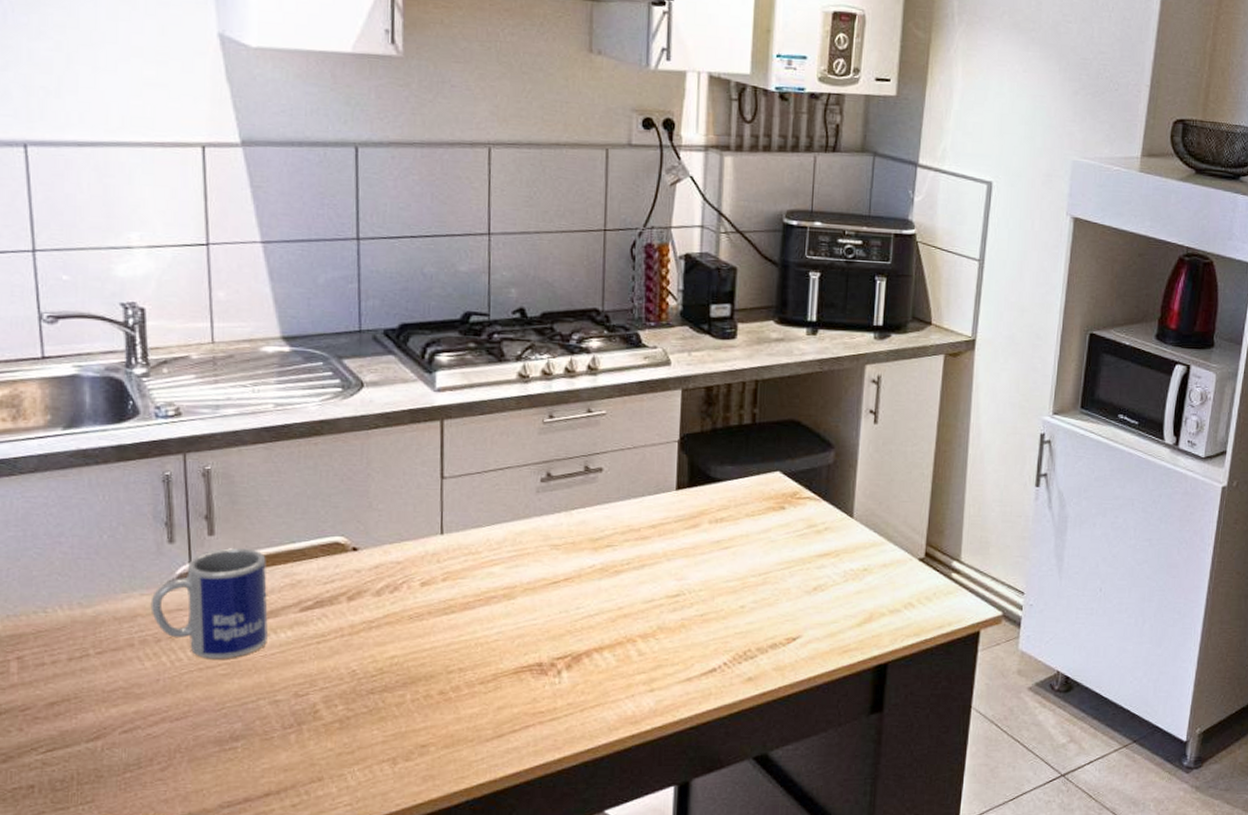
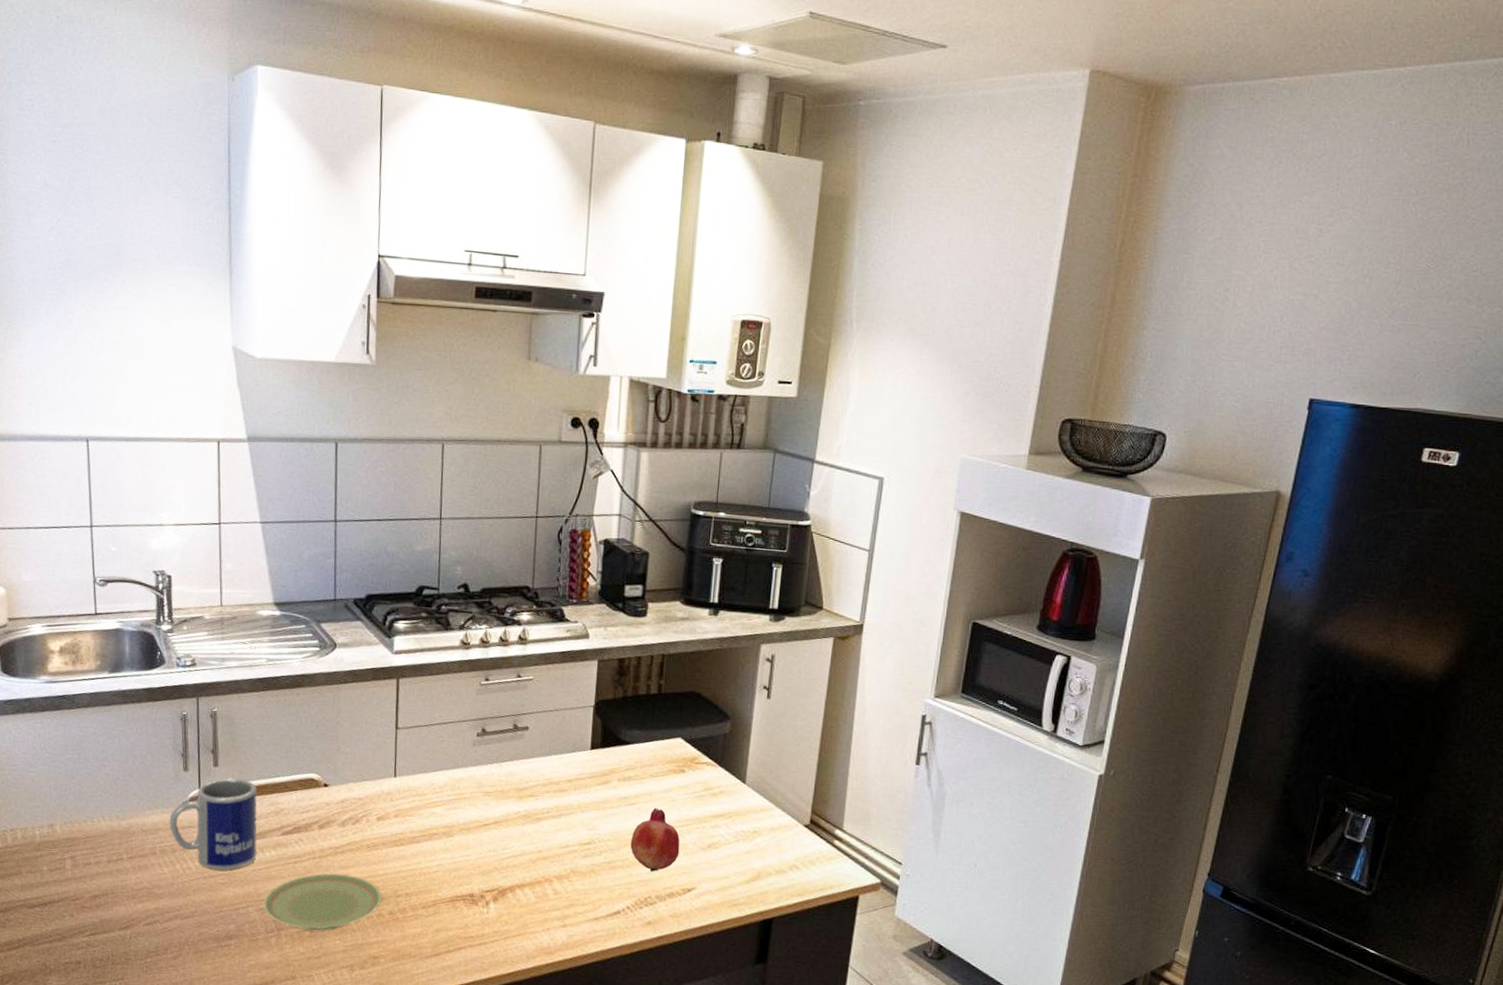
plate: none [278,652,430,722] -> present [263,873,382,932]
fruit: none [725,550,782,621] -> present [630,808,680,872]

